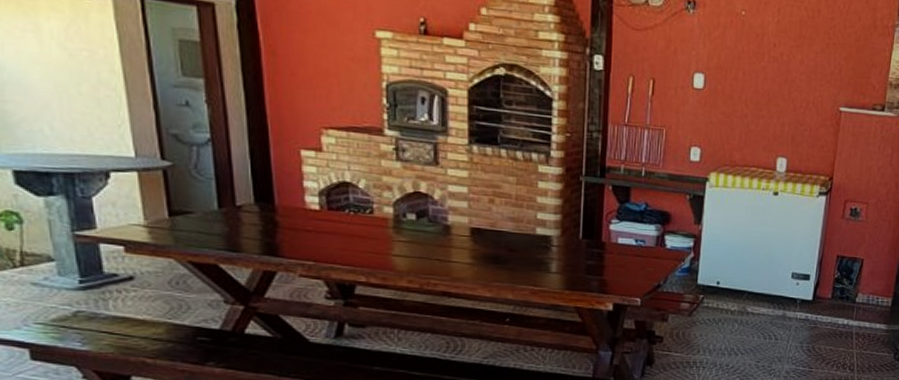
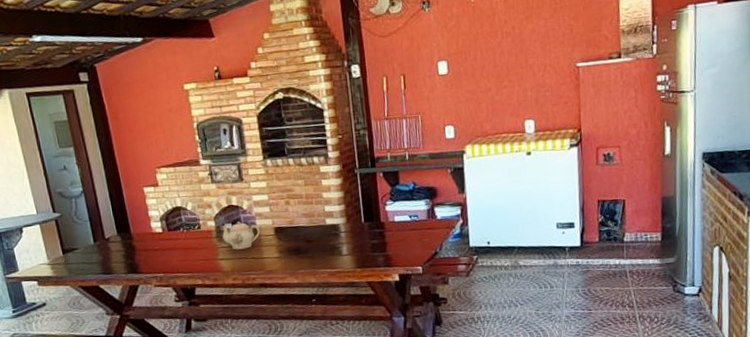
teapot: none [402,213,452,248] -> present [221,222,261,250]

